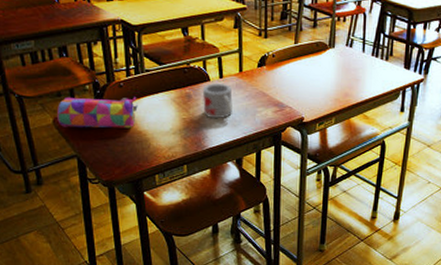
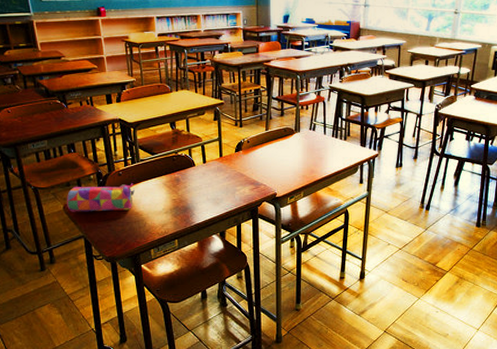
mug: present [202,83,233,119] -> none [189,168,215,198]

